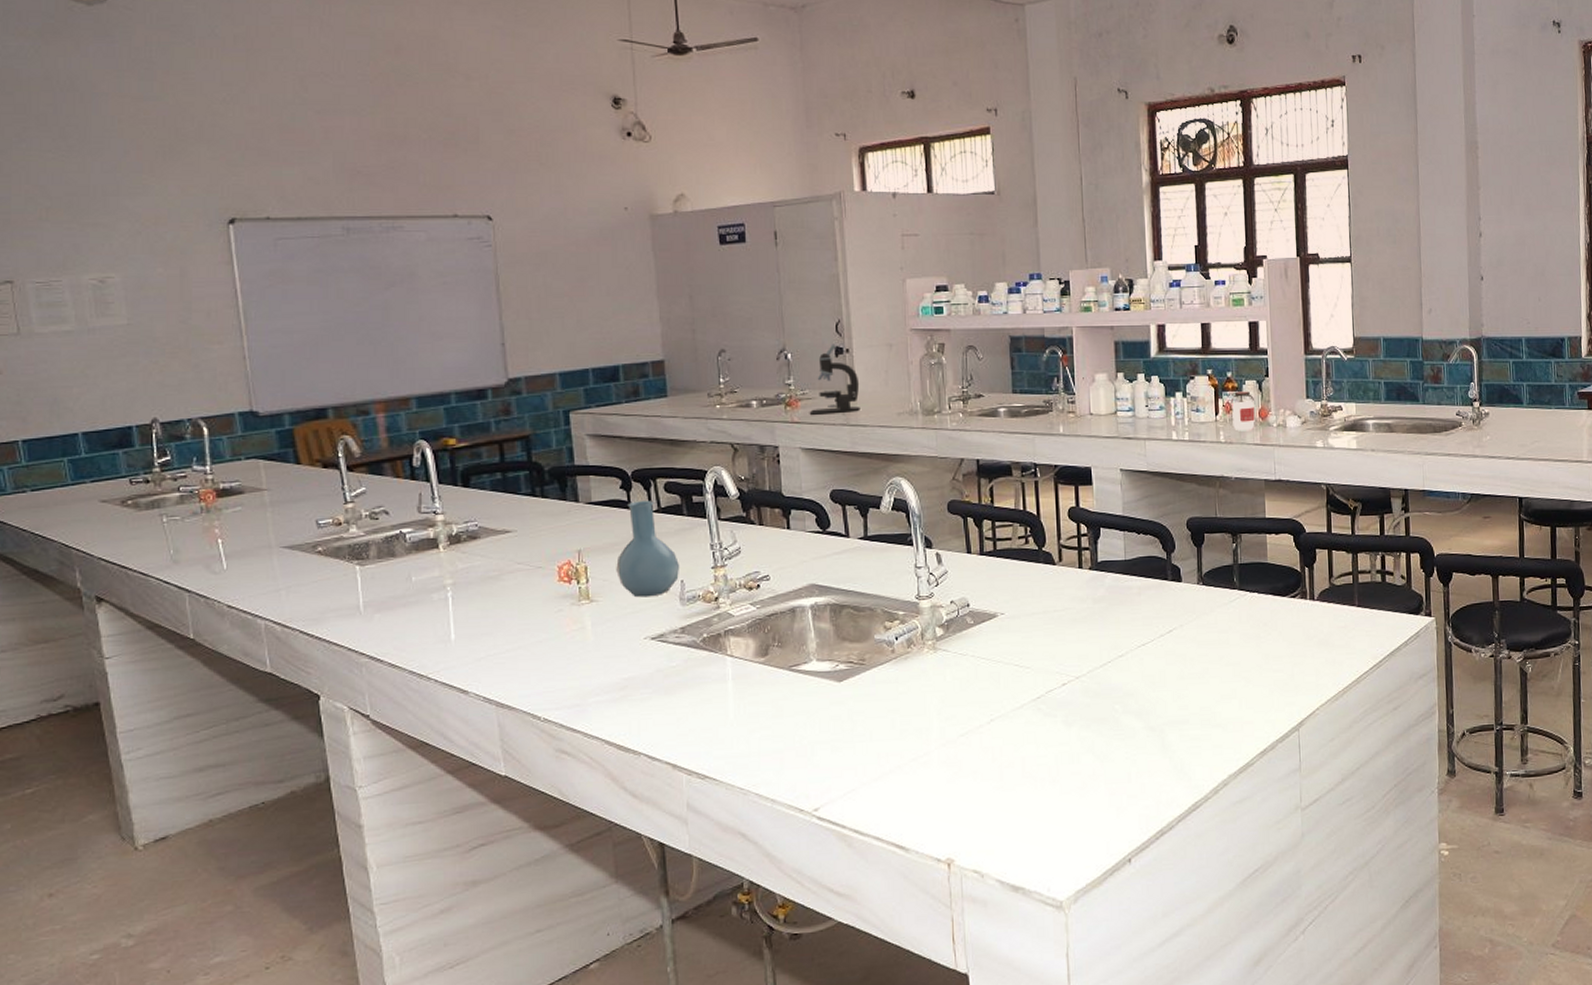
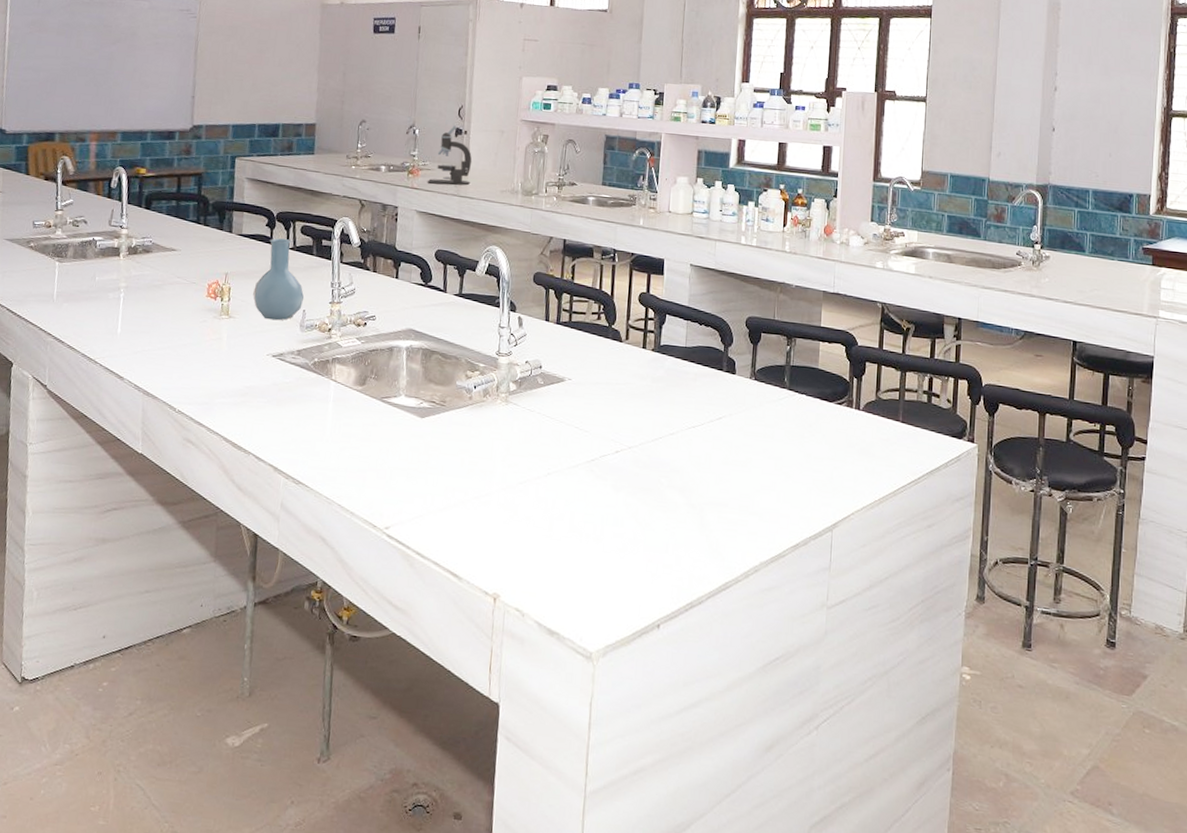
jar: present [1230,391,1256,430] -> none [798,207,822,244]

